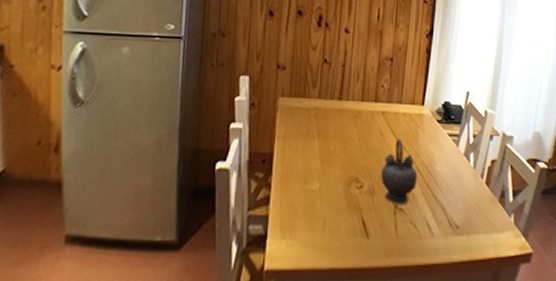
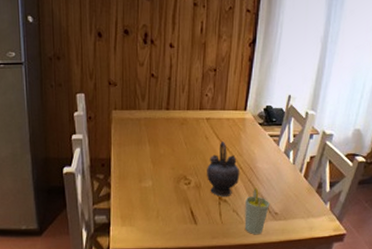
cup: none [423,194,451,253] -> present [244,187,271,235]

